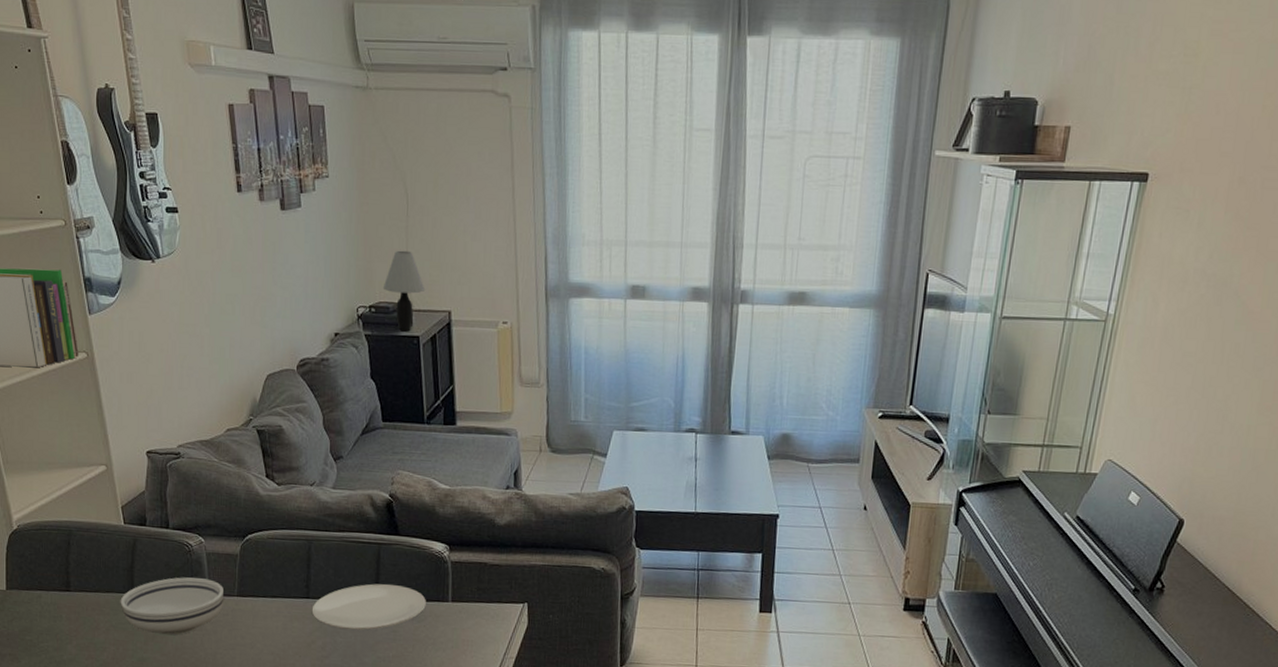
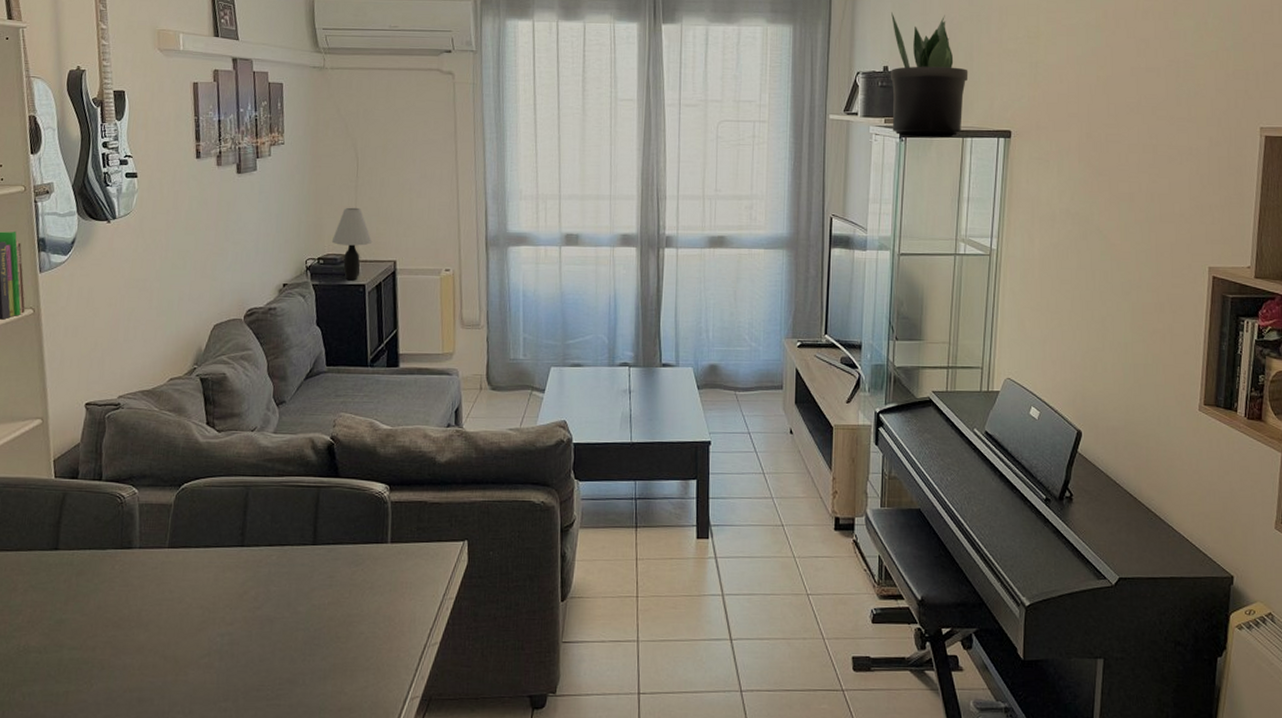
bowl: present [120,577,225,636] -> none [42,530,155,593]
plate: present [311,583,426,630] -> none [245,528,365,577]
planter: none [1007,22,1106,180] -> present [890,12,969,138]

